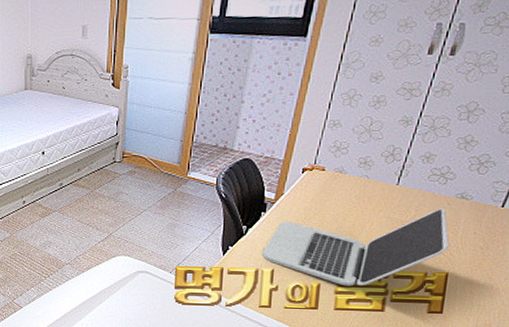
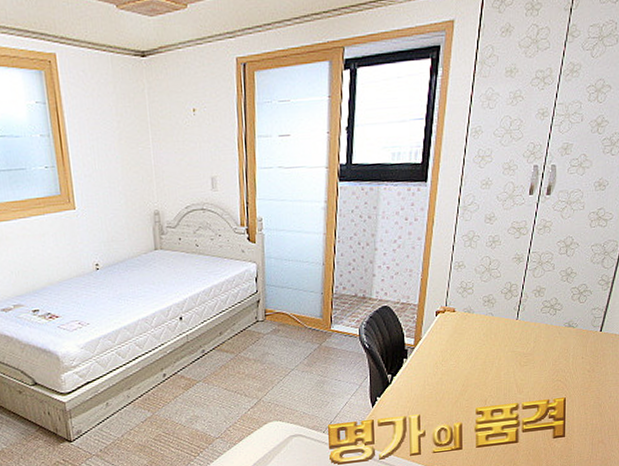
laptop: present [261,208,450,286] -> none [407,338,564,423]

